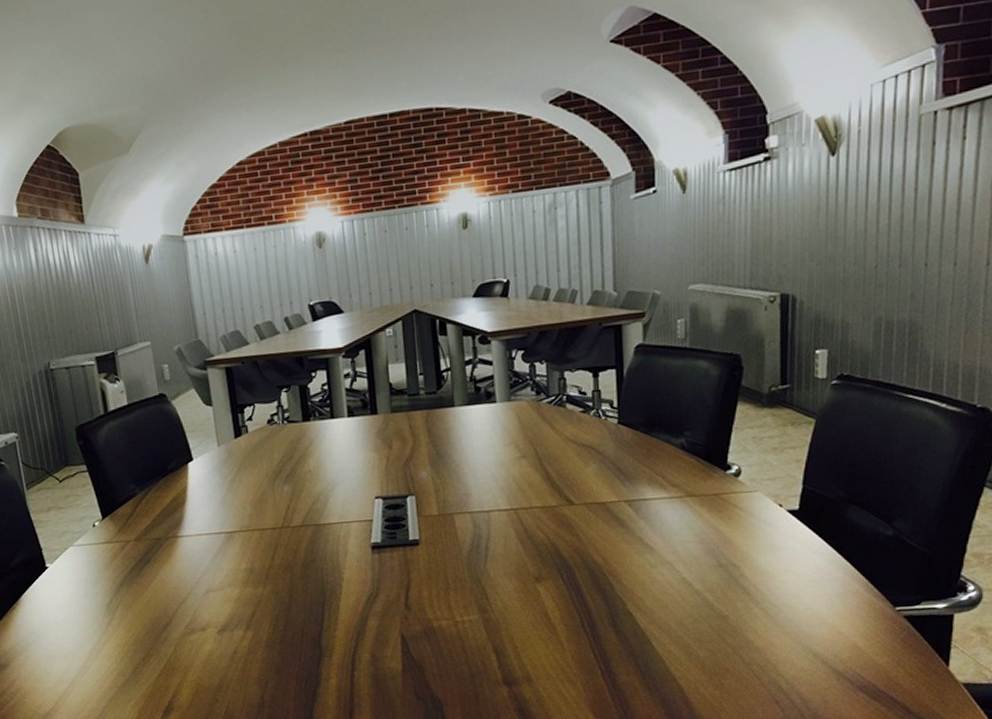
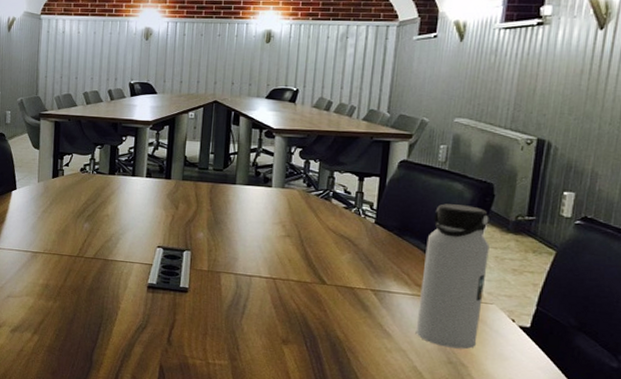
water bottle: none [677,384,746,550] -> present [415,203,490,350]

